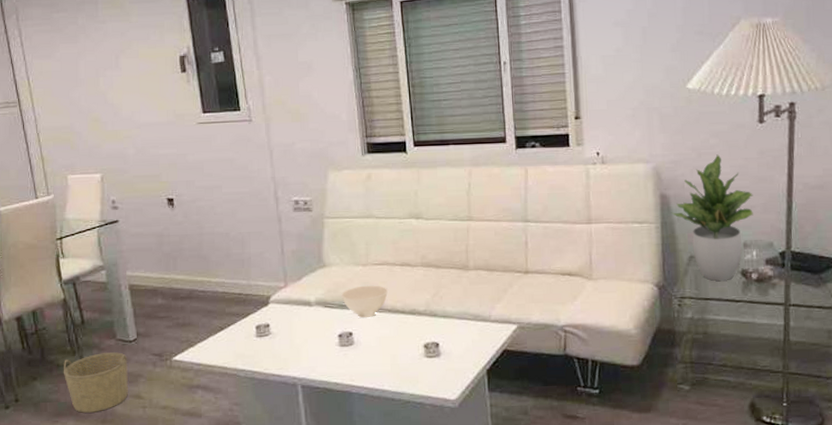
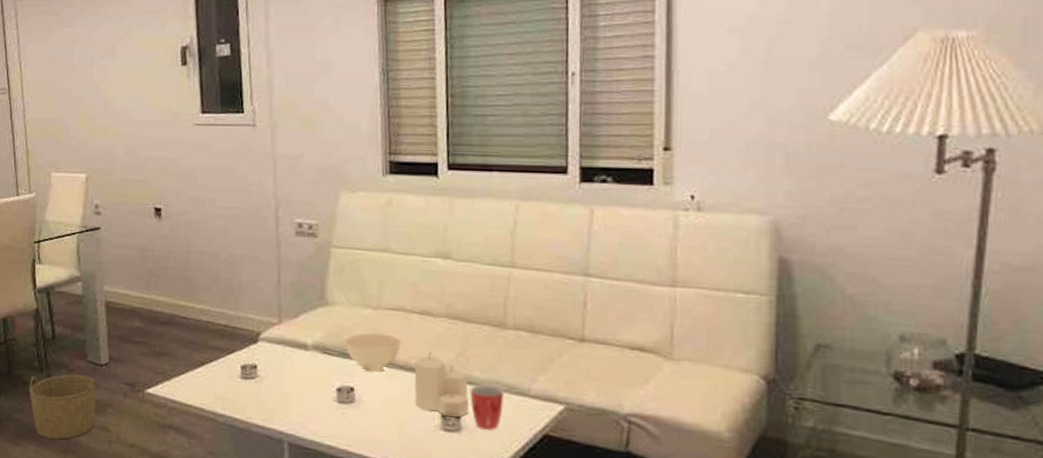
candle: none [400,295,445,346] -> present [414,351,469,418]
mug: none [445,315,471,352] -> present [470,384,504,431]
potted plant: present [671,154,753,281] -> none [793,211,920,383]

